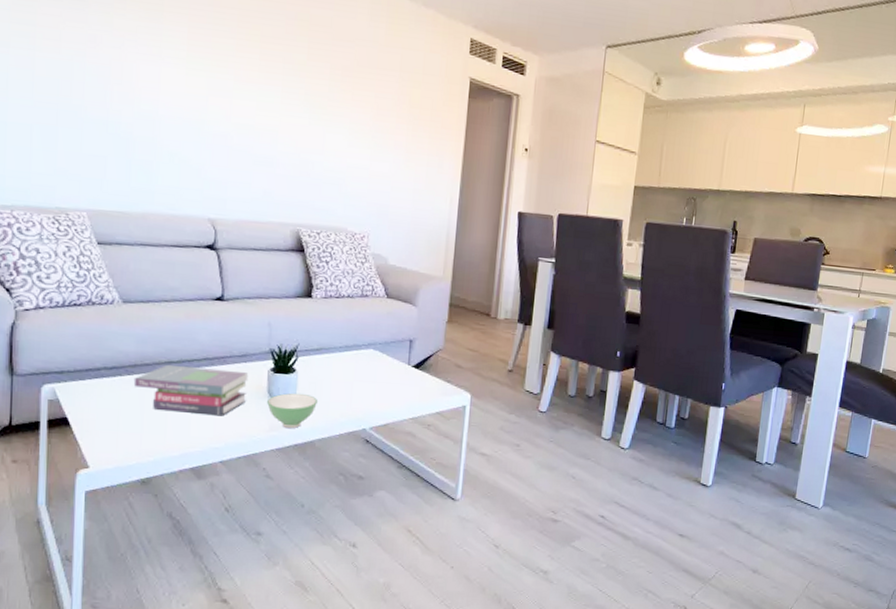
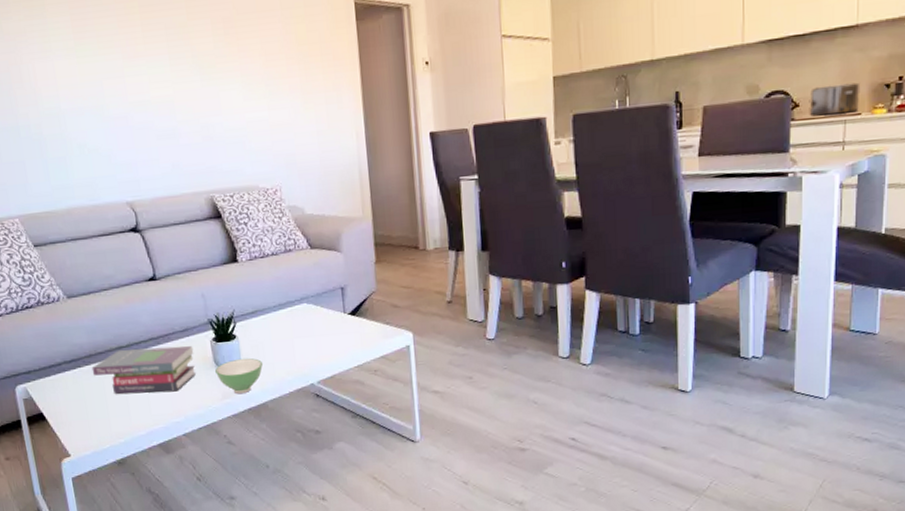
toaster: none [837,241,877,268] -> present [810,83,859,117]

